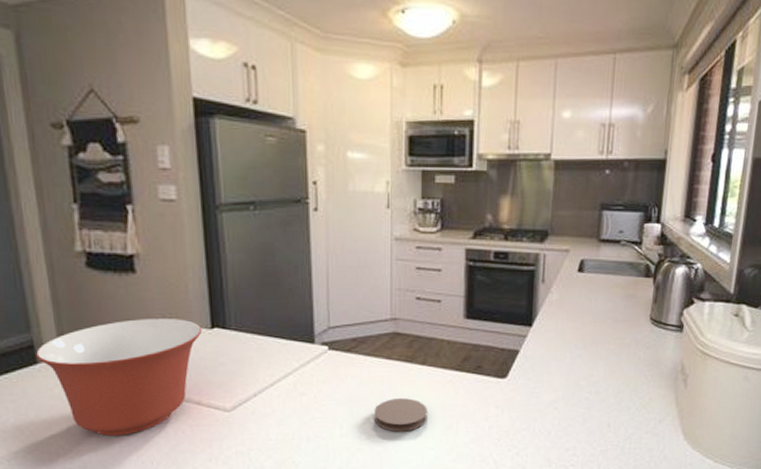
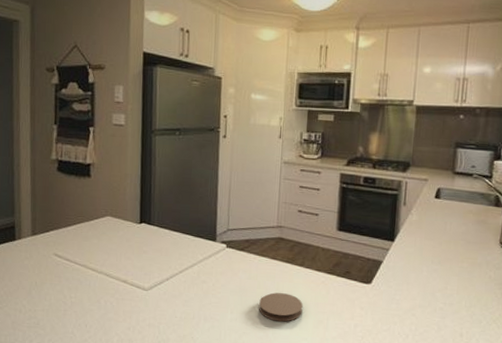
mixing bowl: present [36,319,203,437] -> none [15,212,133,302]

